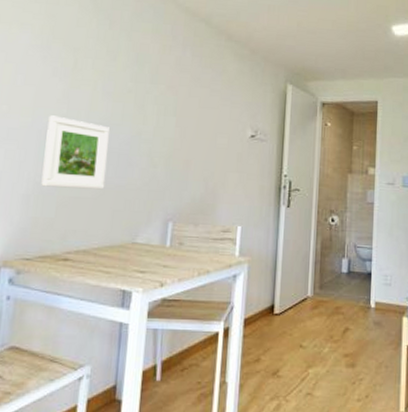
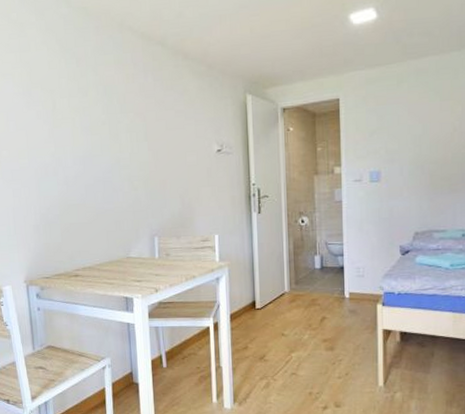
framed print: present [41,115,109,190] -> none [41,154,97,217]

